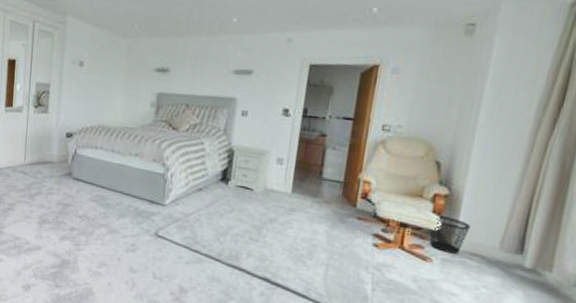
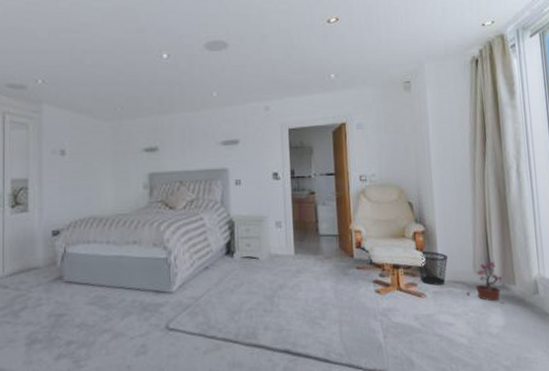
potted plant: none [482,241,537,288] -> present [466,261,505,304]

